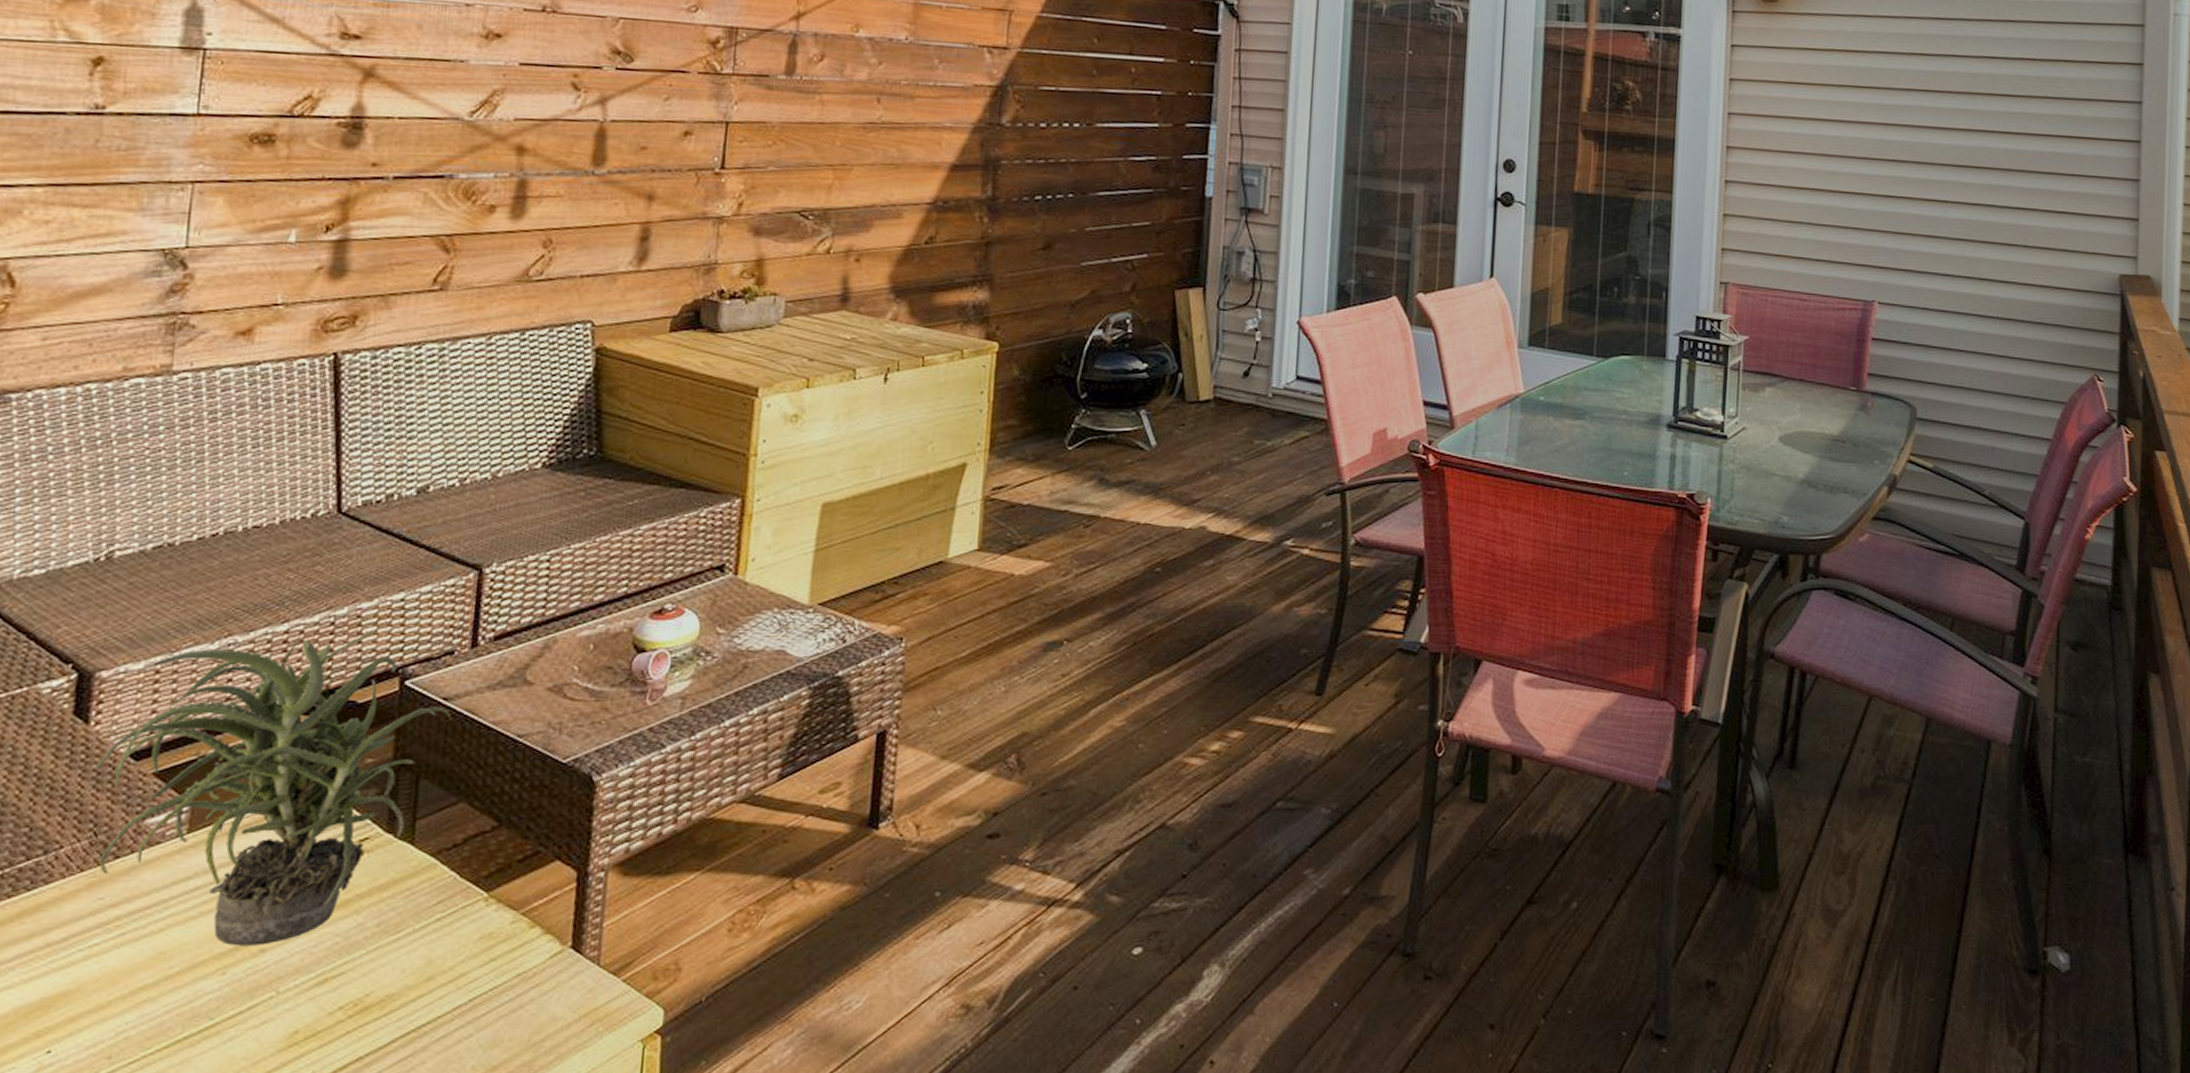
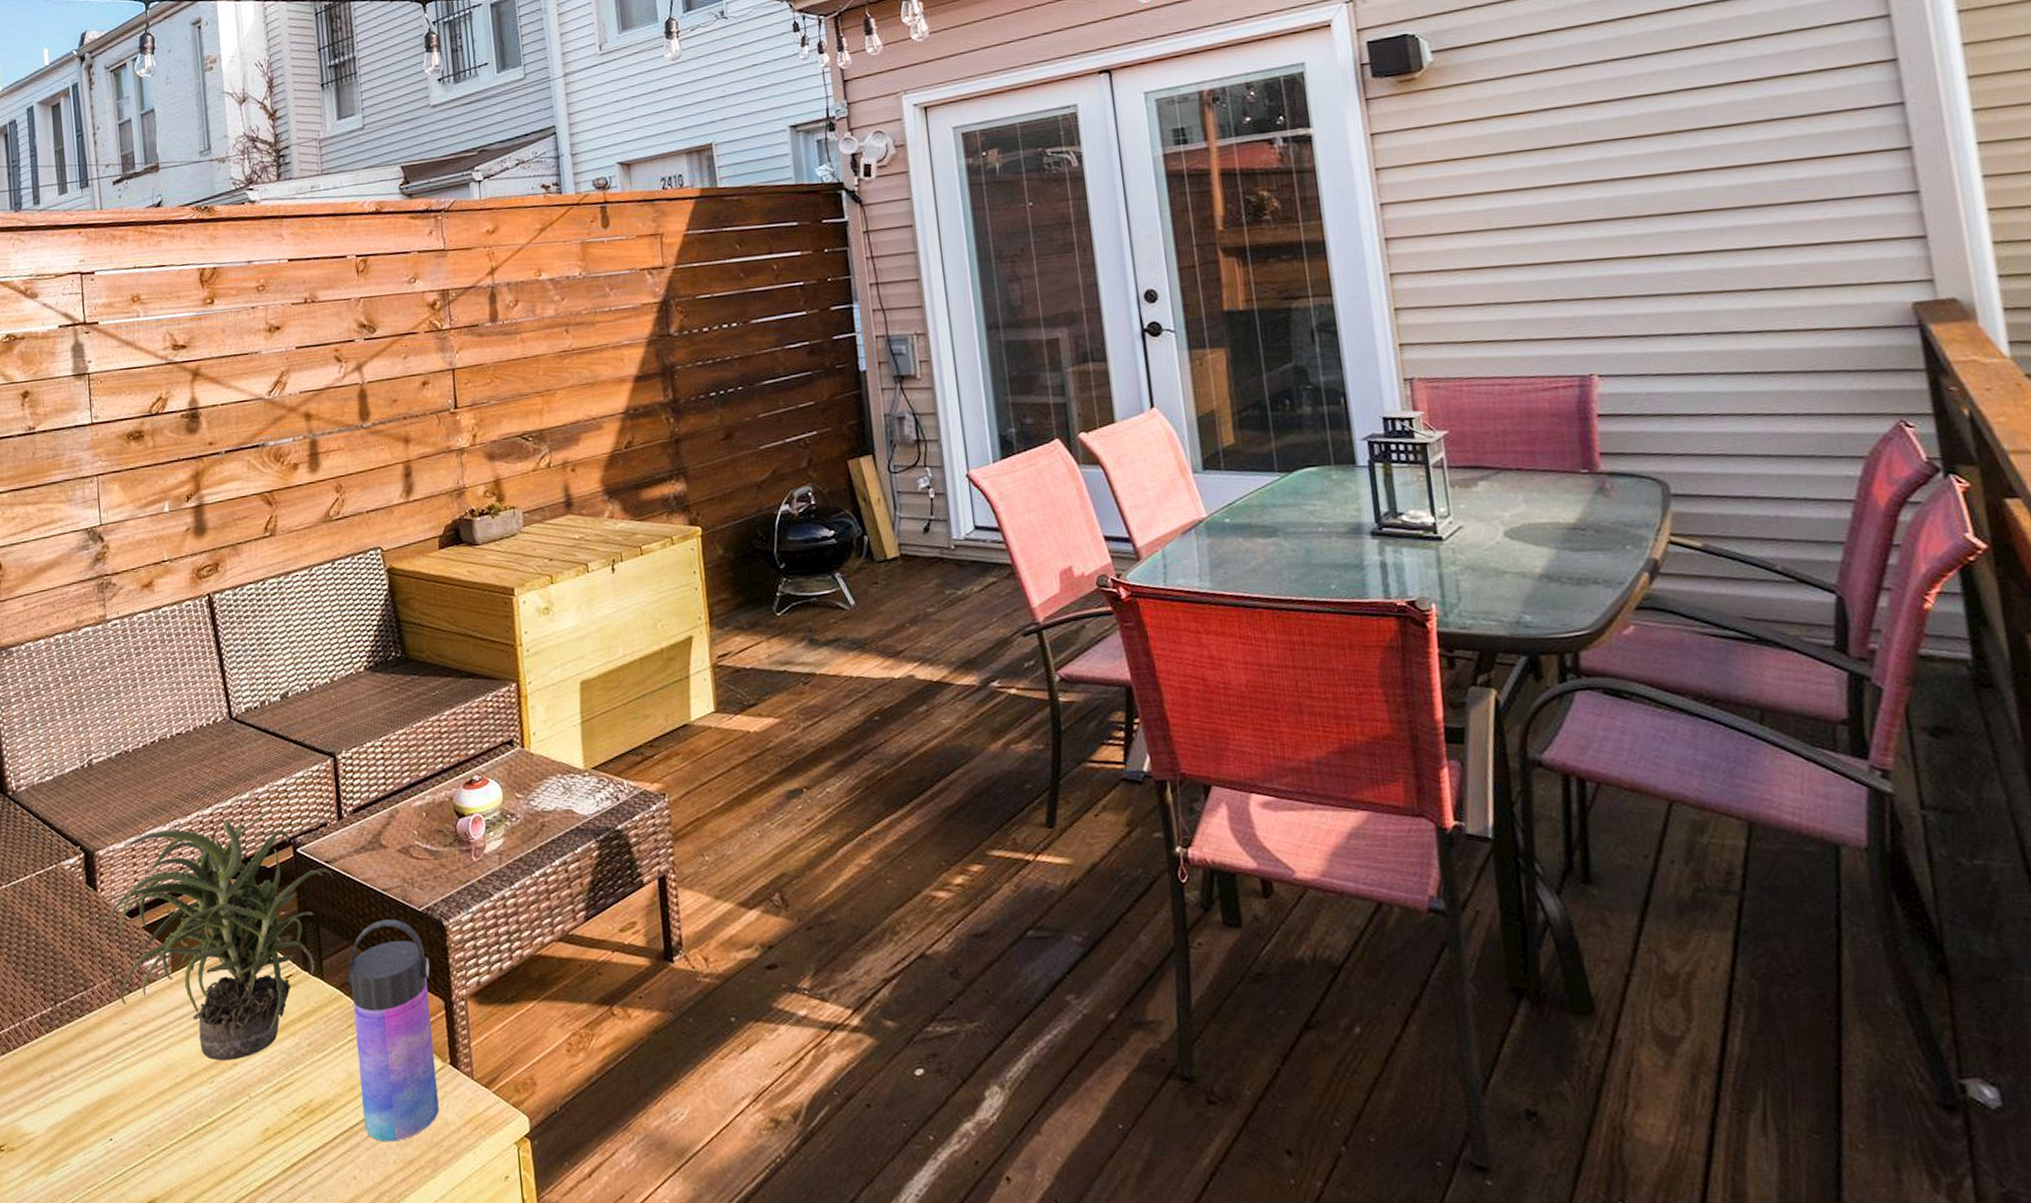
water bottle: none [438,772,566,1044] -> present [347,919,439,1142]

